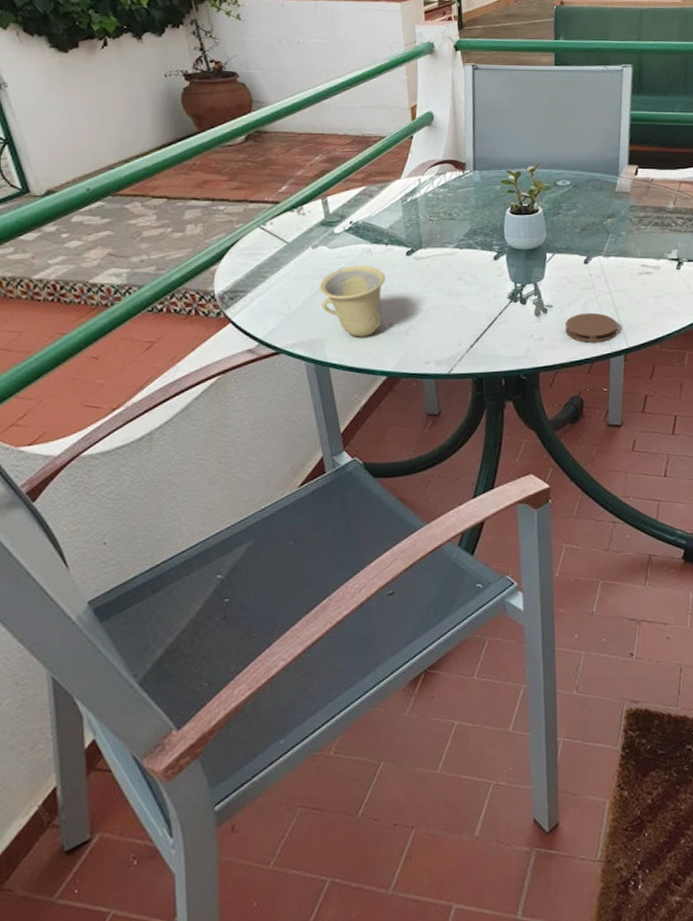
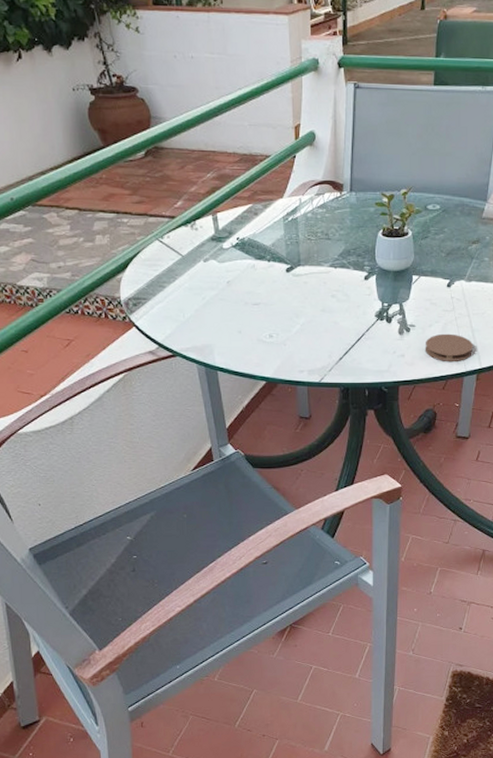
cup: present [320,265,385,337] -> none [210,280,267,345]

